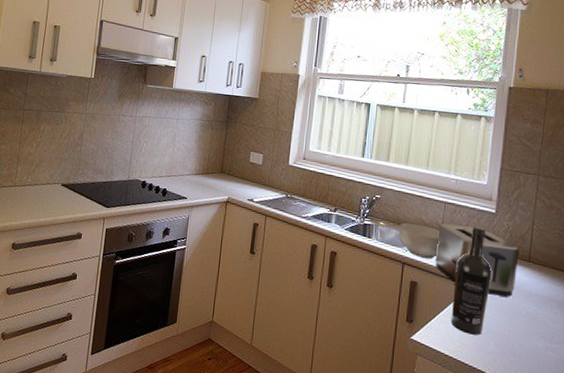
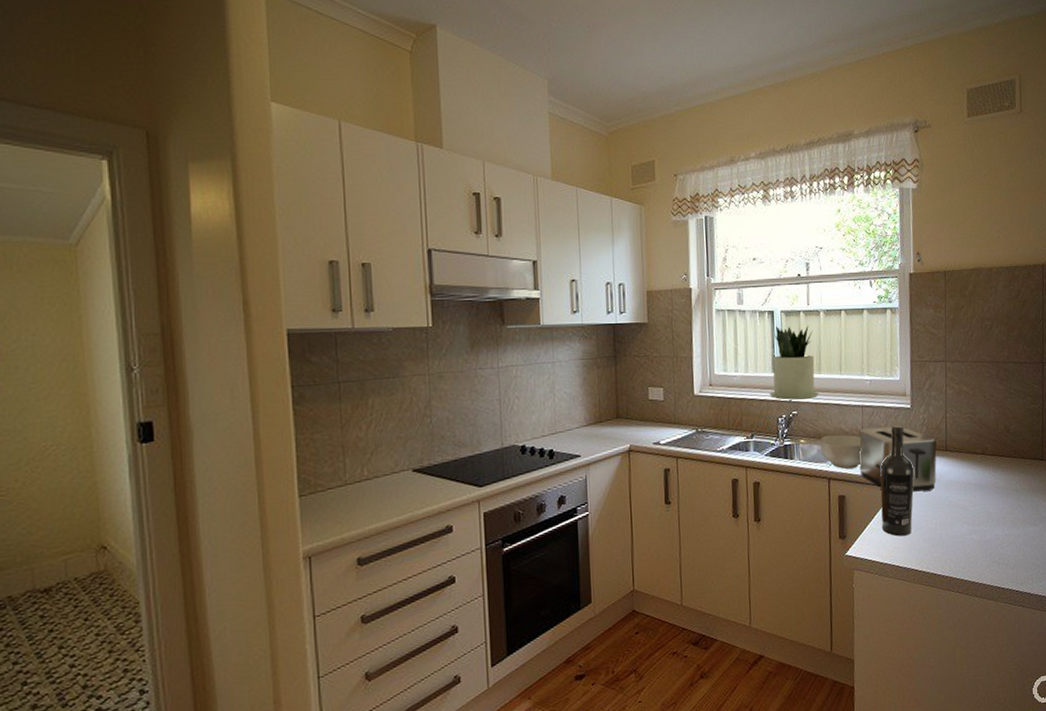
planter: none [357,117,405,187] -> present [770,325,819,401]

